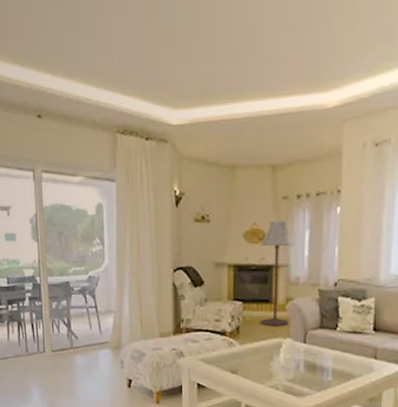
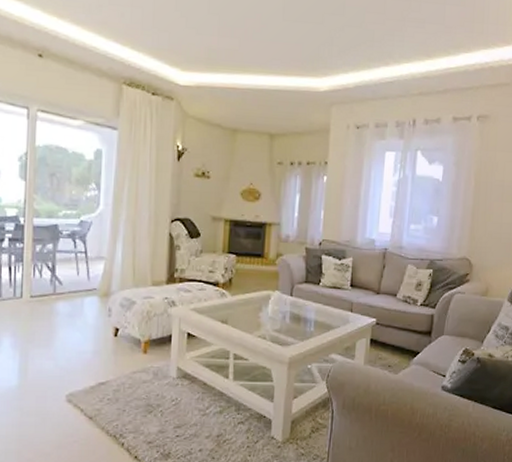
floor lamp: present [260,220,294,327] -> none [252,183,286,280]

